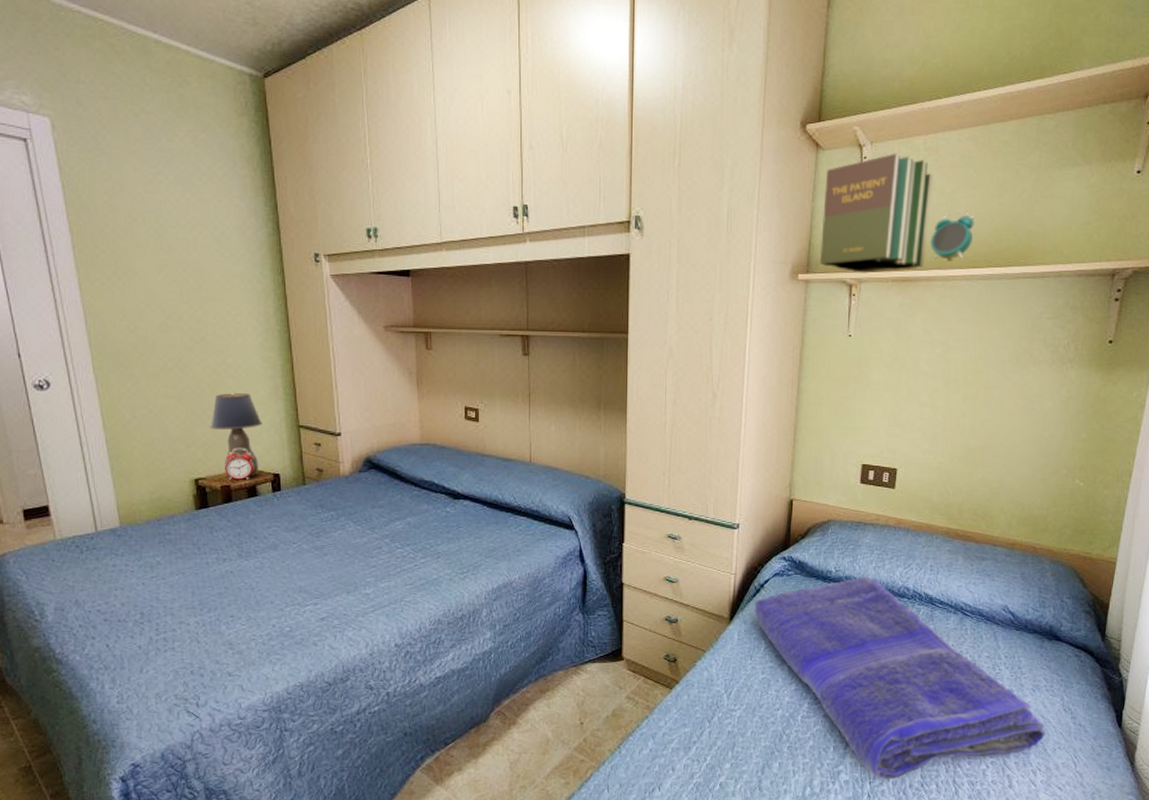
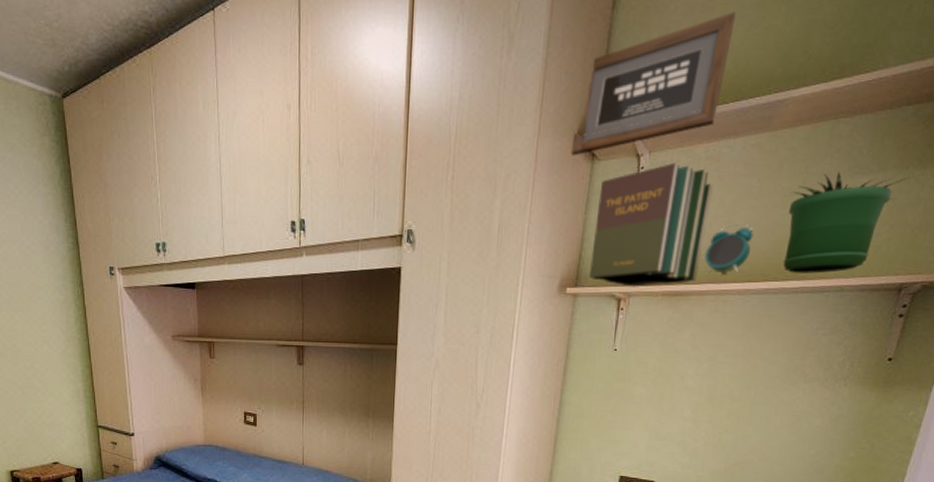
table lamp: present [210,392,263,478] -> none [22,394,66,471]
alarm clock: present [224,447,254,480] -> none [34,444,60,473]
picture frame: none [795,14,943,146] -> present [570,12,736,156]
planter: none [1004,163,1122,260] -> present [783,171,921,274]

